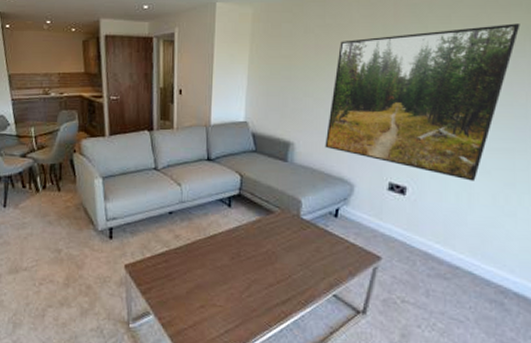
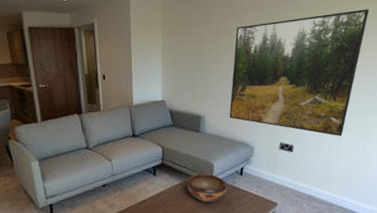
decorative bowl: none [268,211,317,247] -> present [187,174,227,203]

